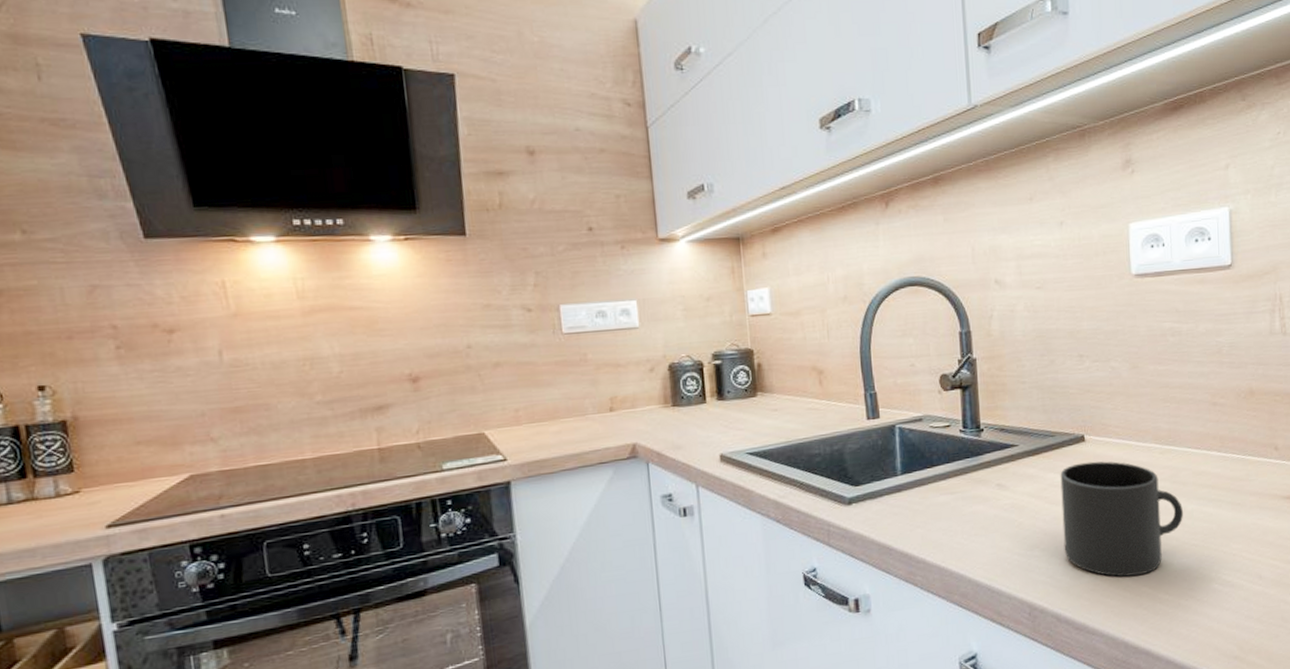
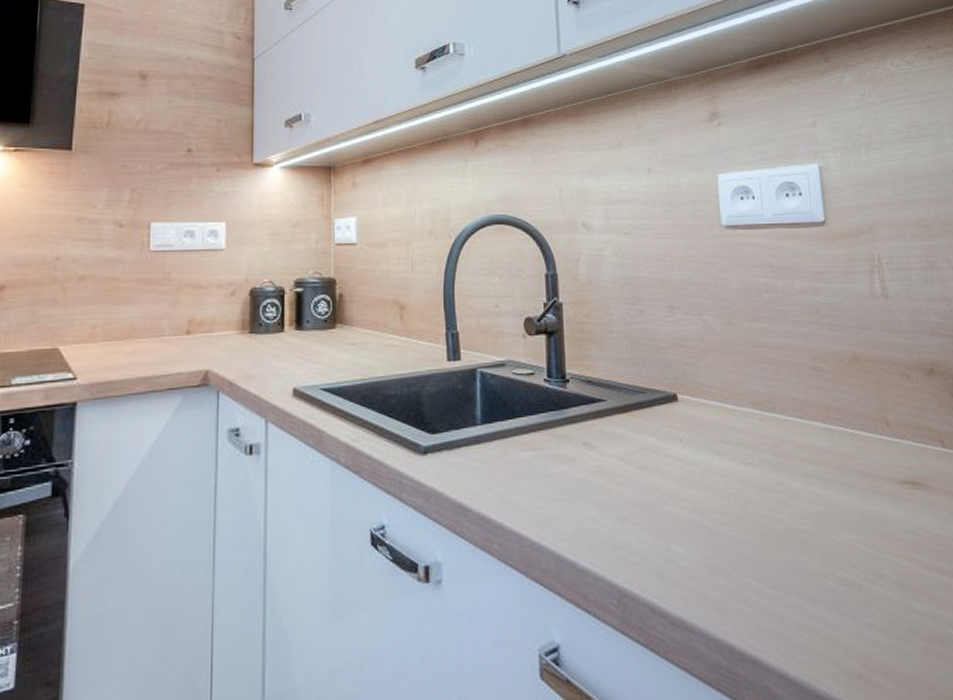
mug: present [1060,461,1184,577] -> none [651,424,789,564]

